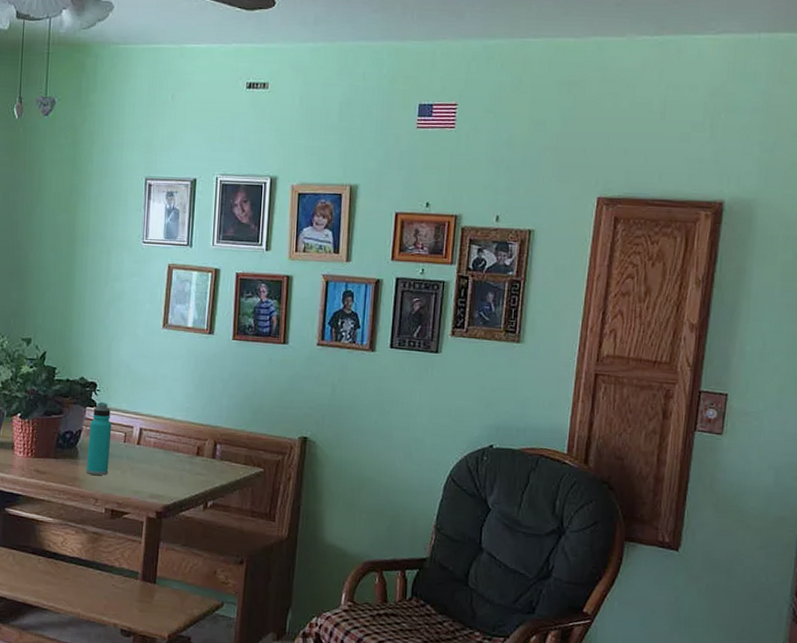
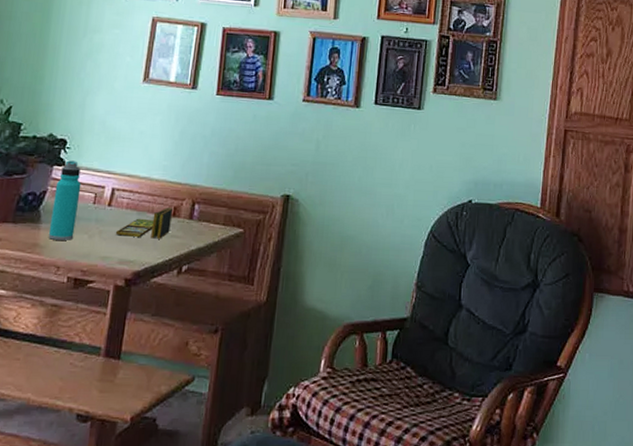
board game: none [145,447,197,476] -> present [115,208,174,239]

